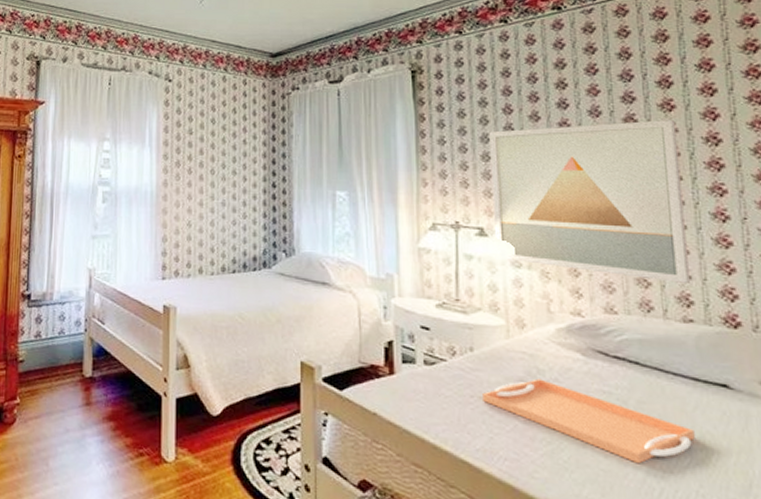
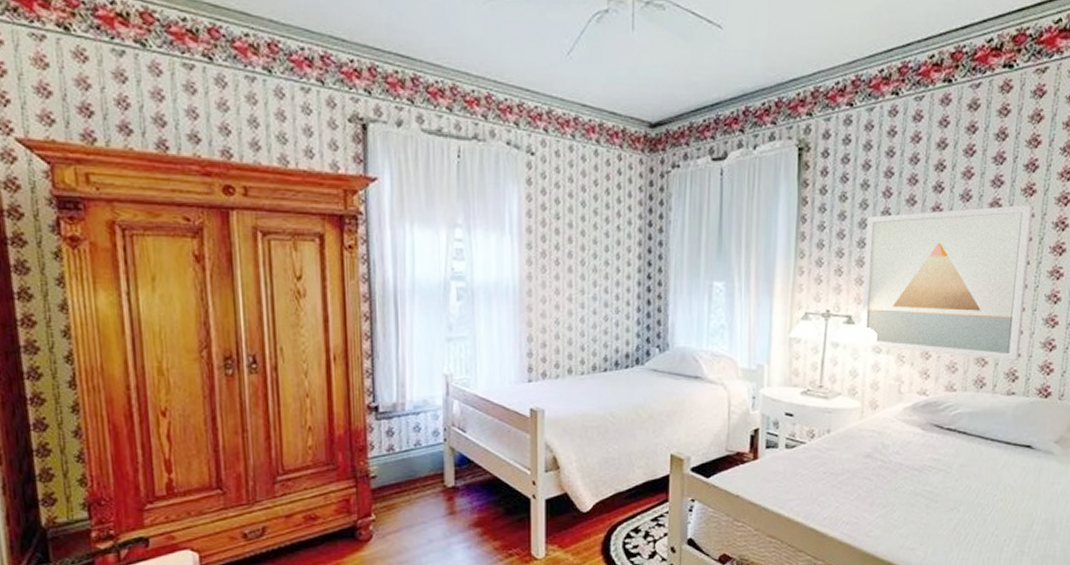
serving tray: present [483,378,695,464] -> none [834,453,999,516]

